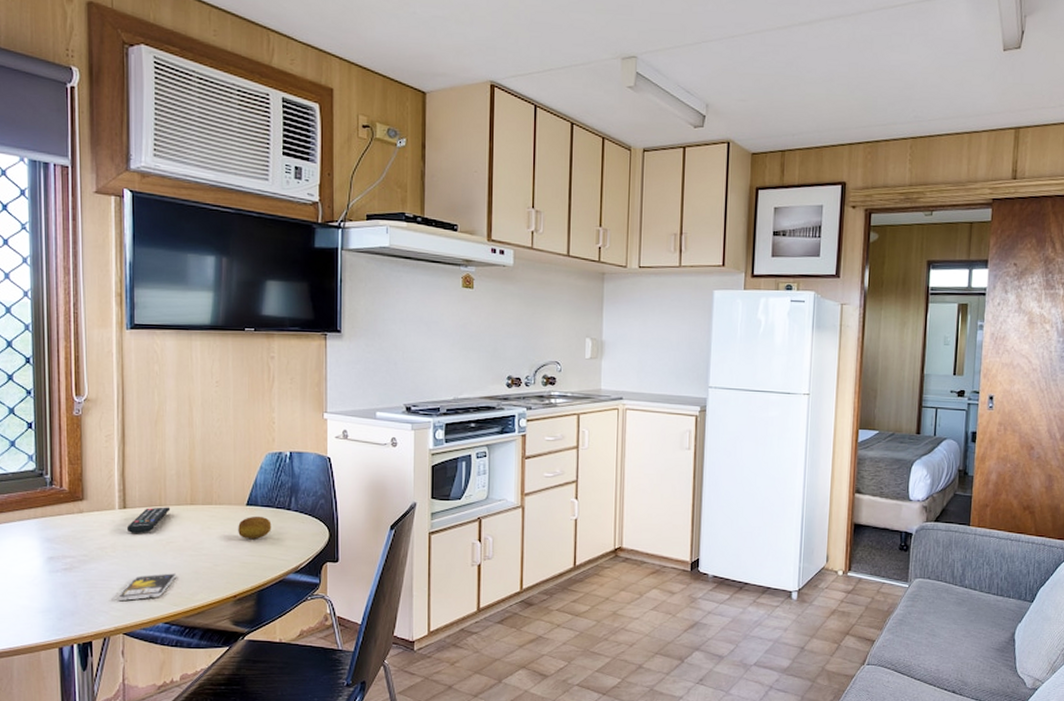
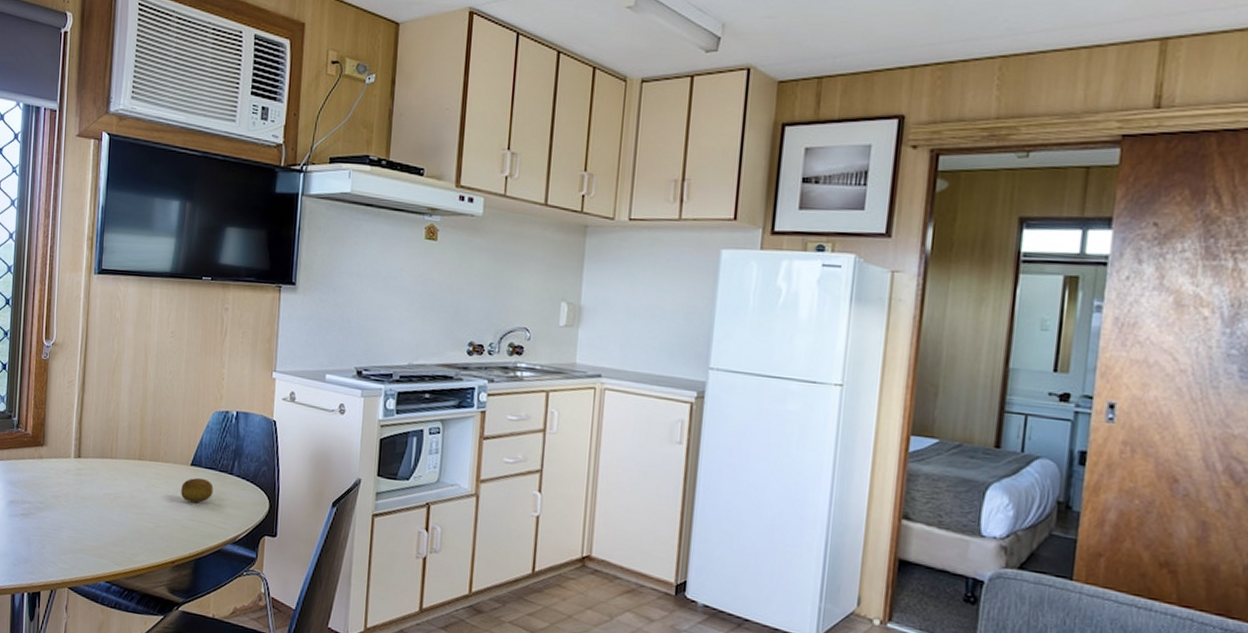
smartphone: present [117,572,177,601] -> none [65,528,121,554]
remote control: present [126,507,171,534] -> none [79,459,120,486]

